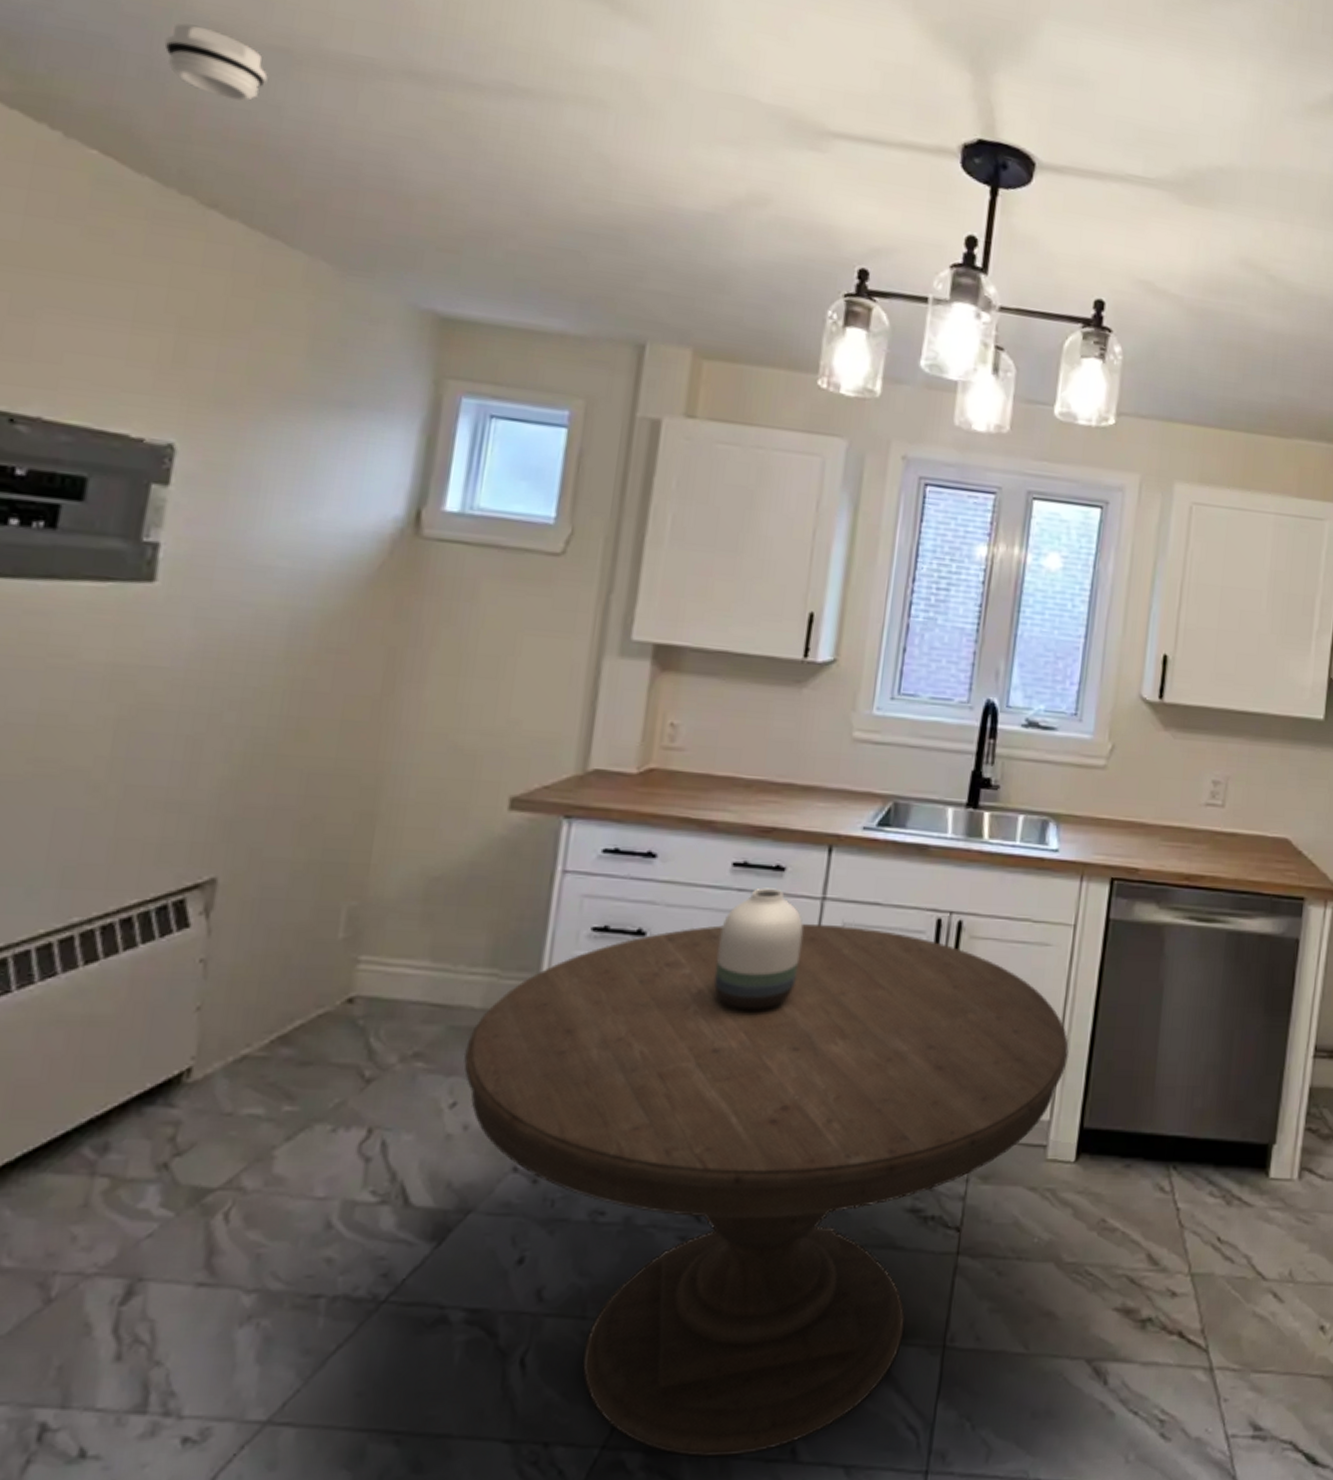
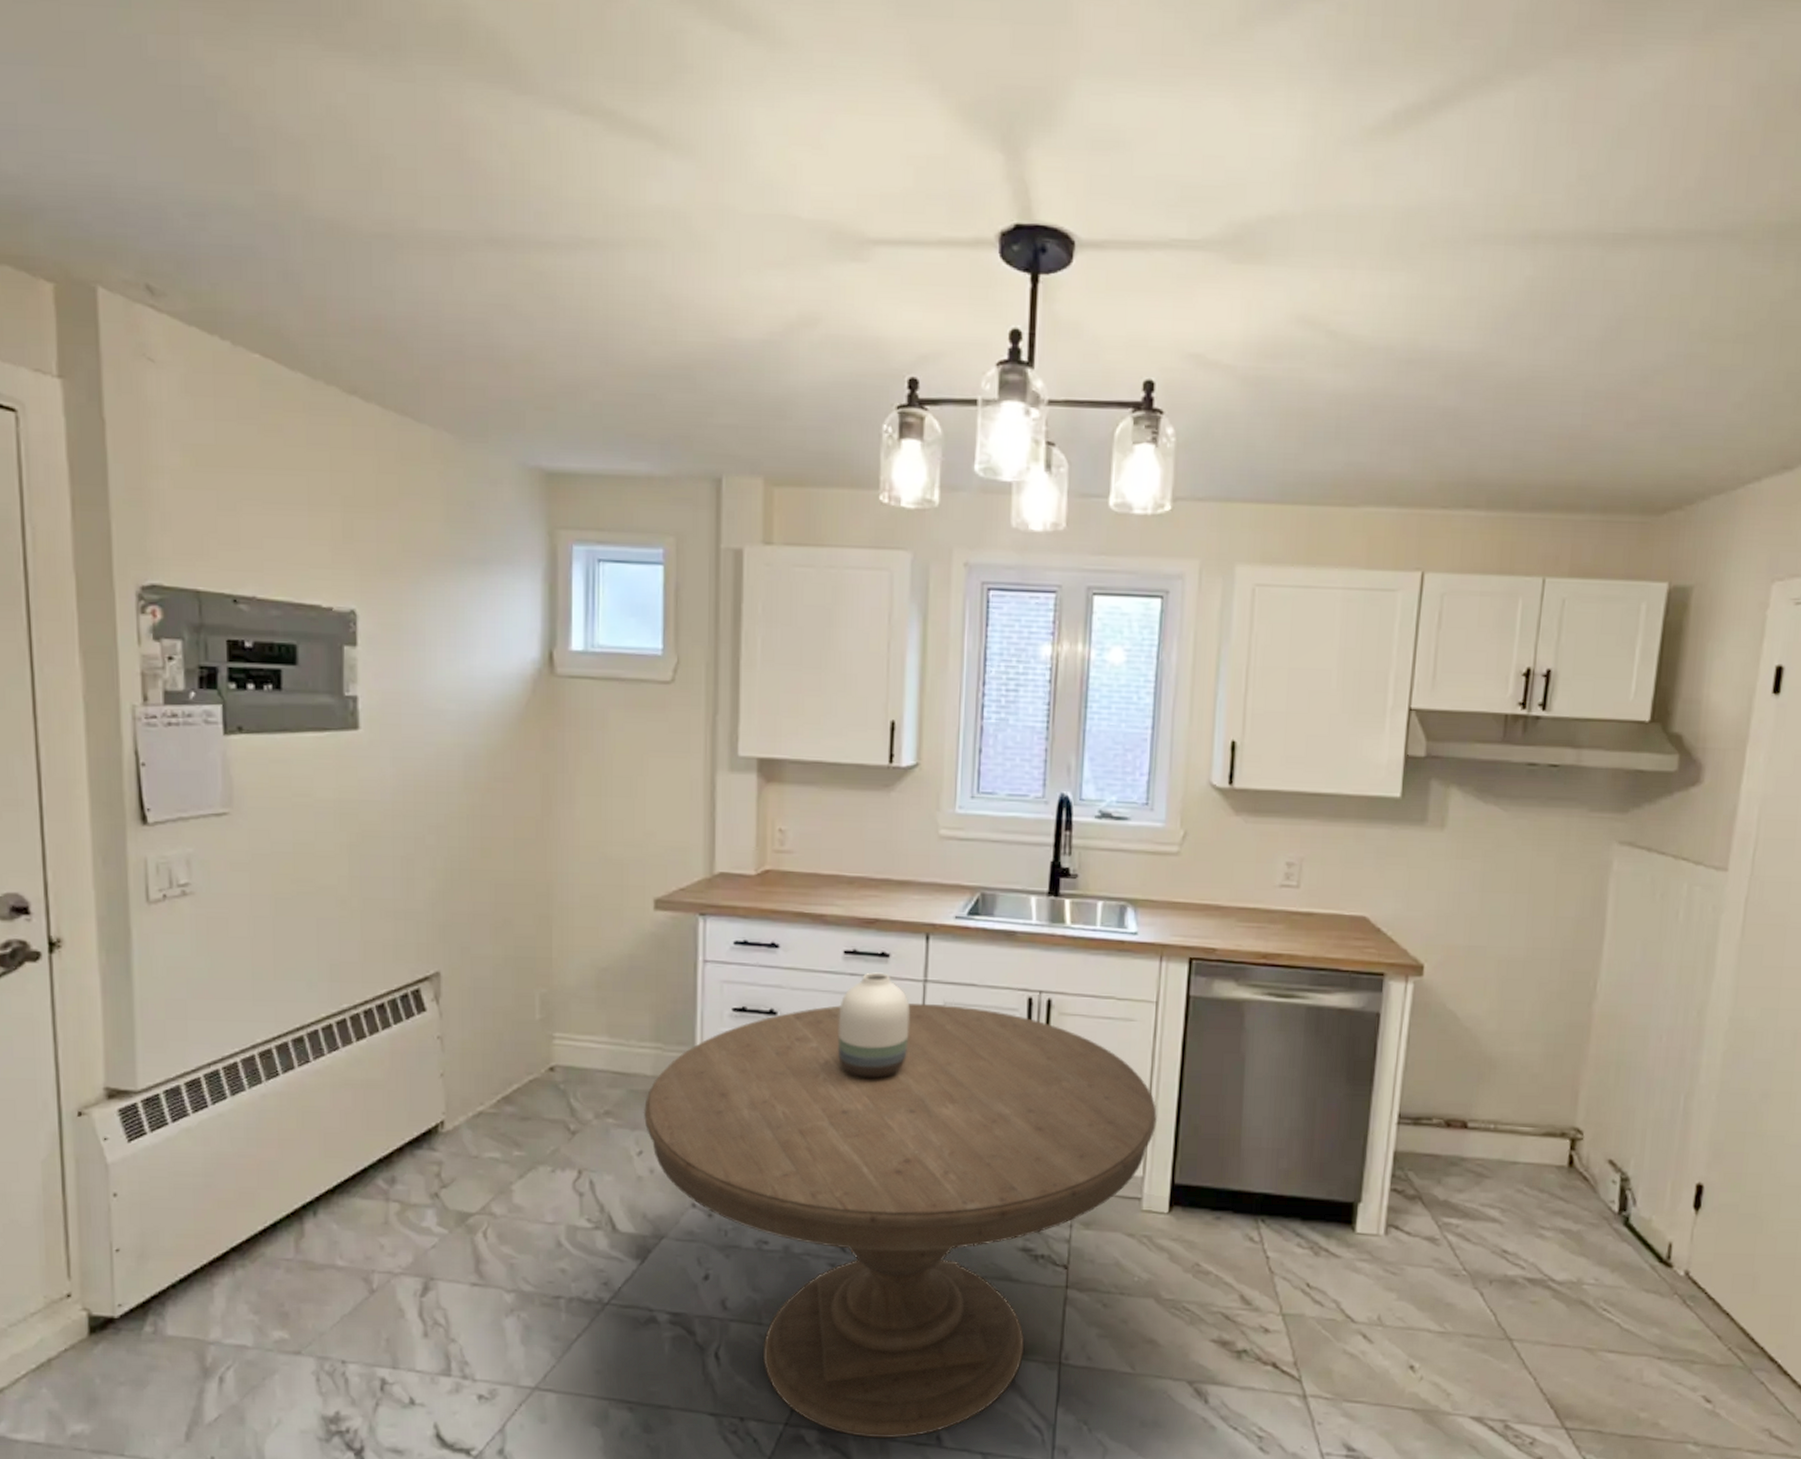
smoke detector: present [164,23,268,102] -> none [293,224,378,290]

